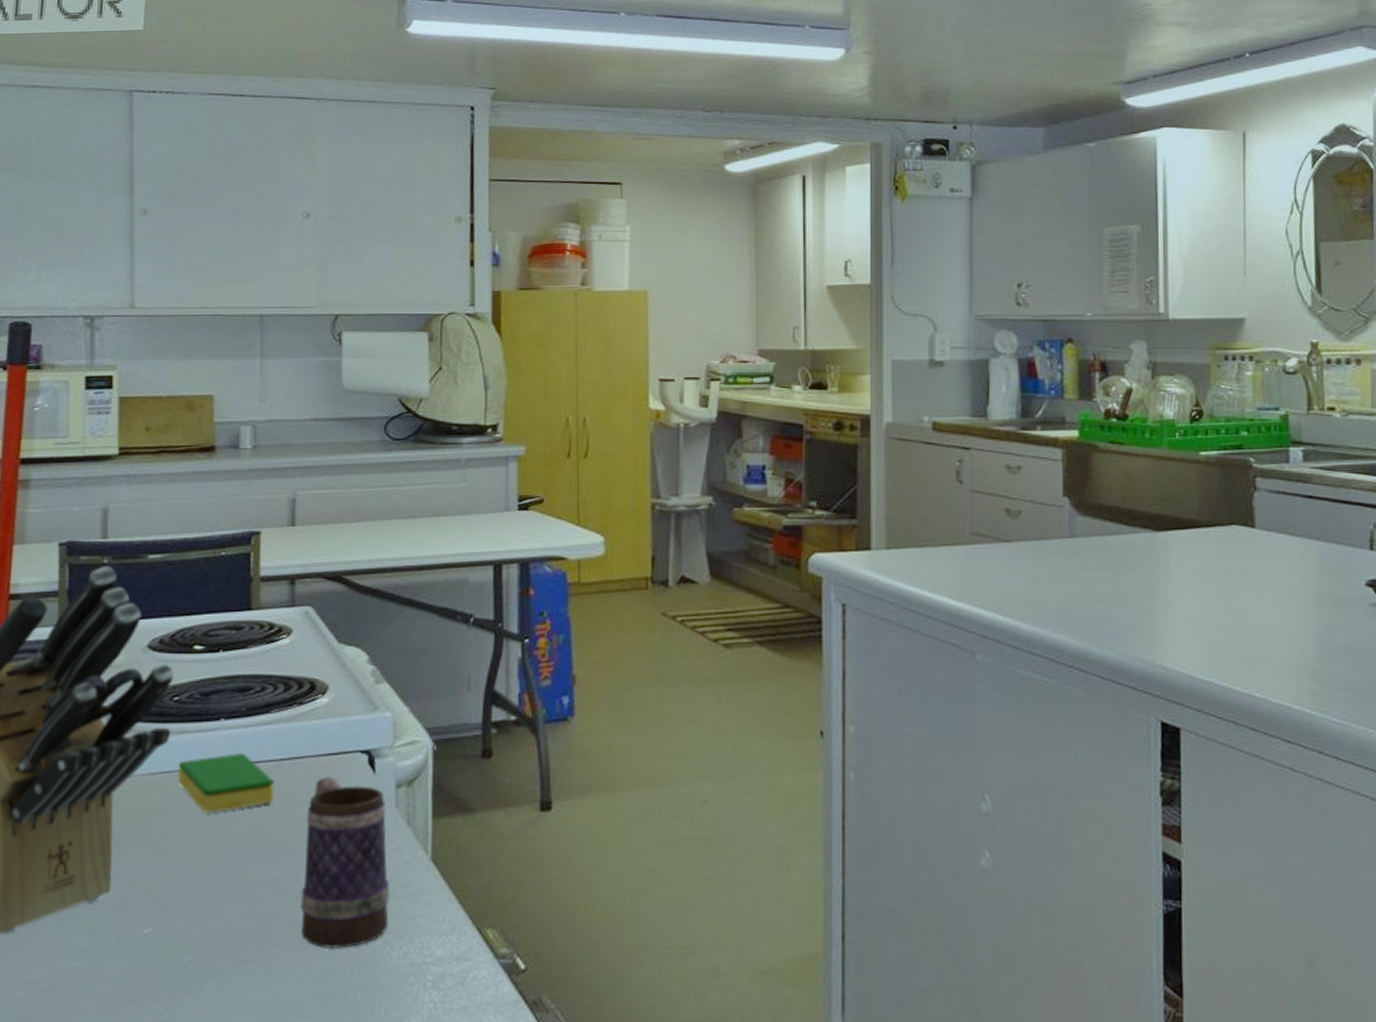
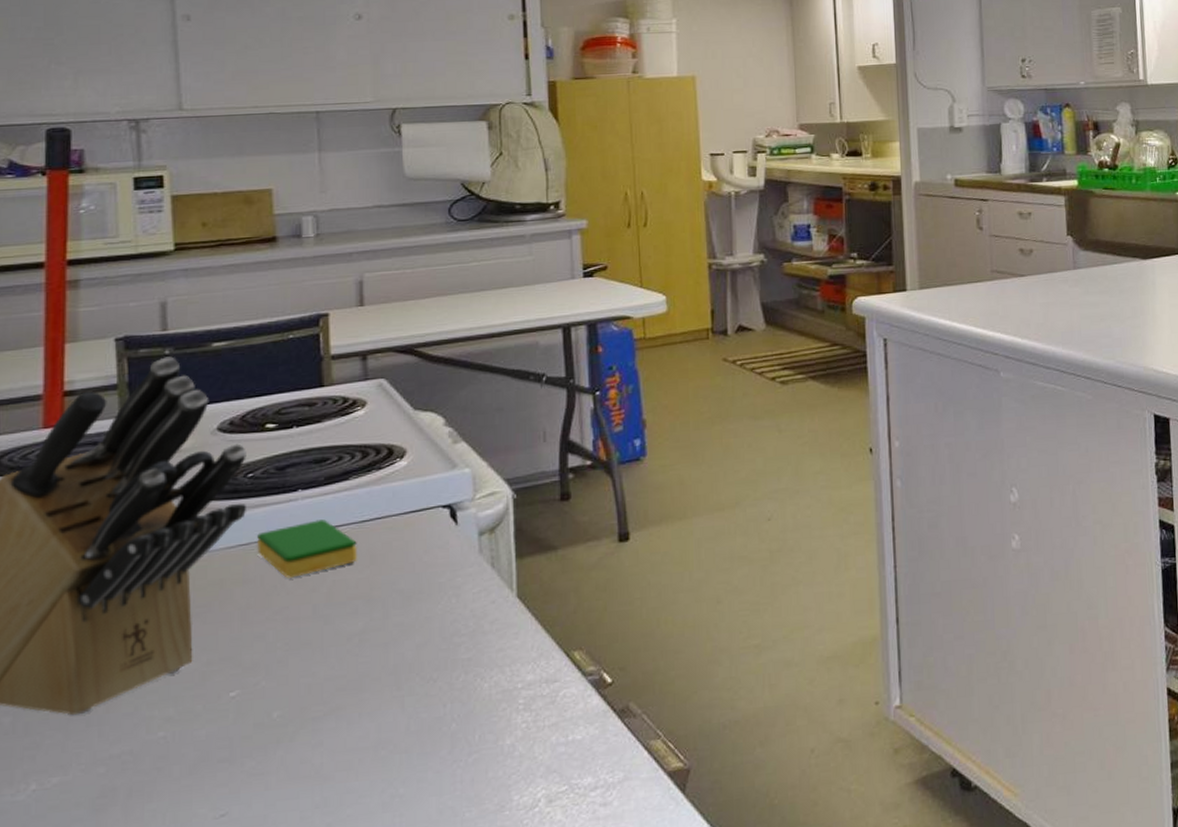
mug: present [300,776,390,950] -> none [390,531,479,688]

